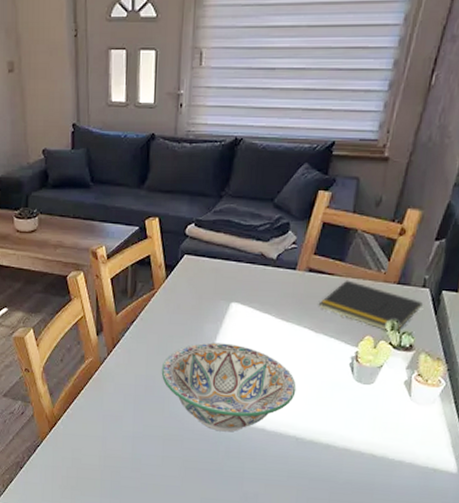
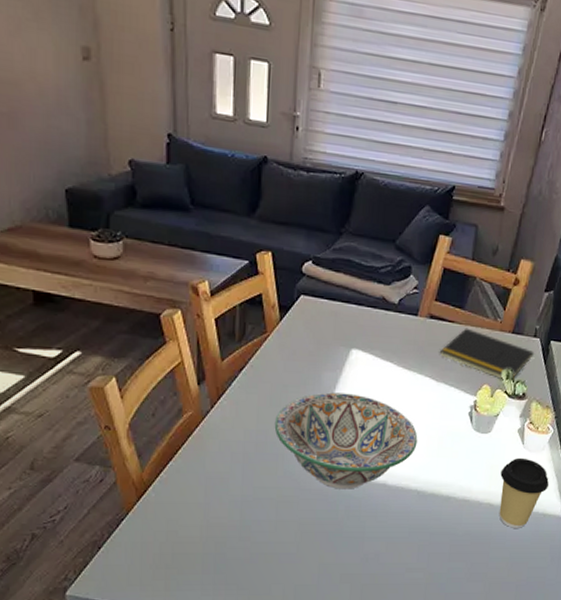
coffee cup: none [383,410,440,482] -> present [499,457,549,528]

